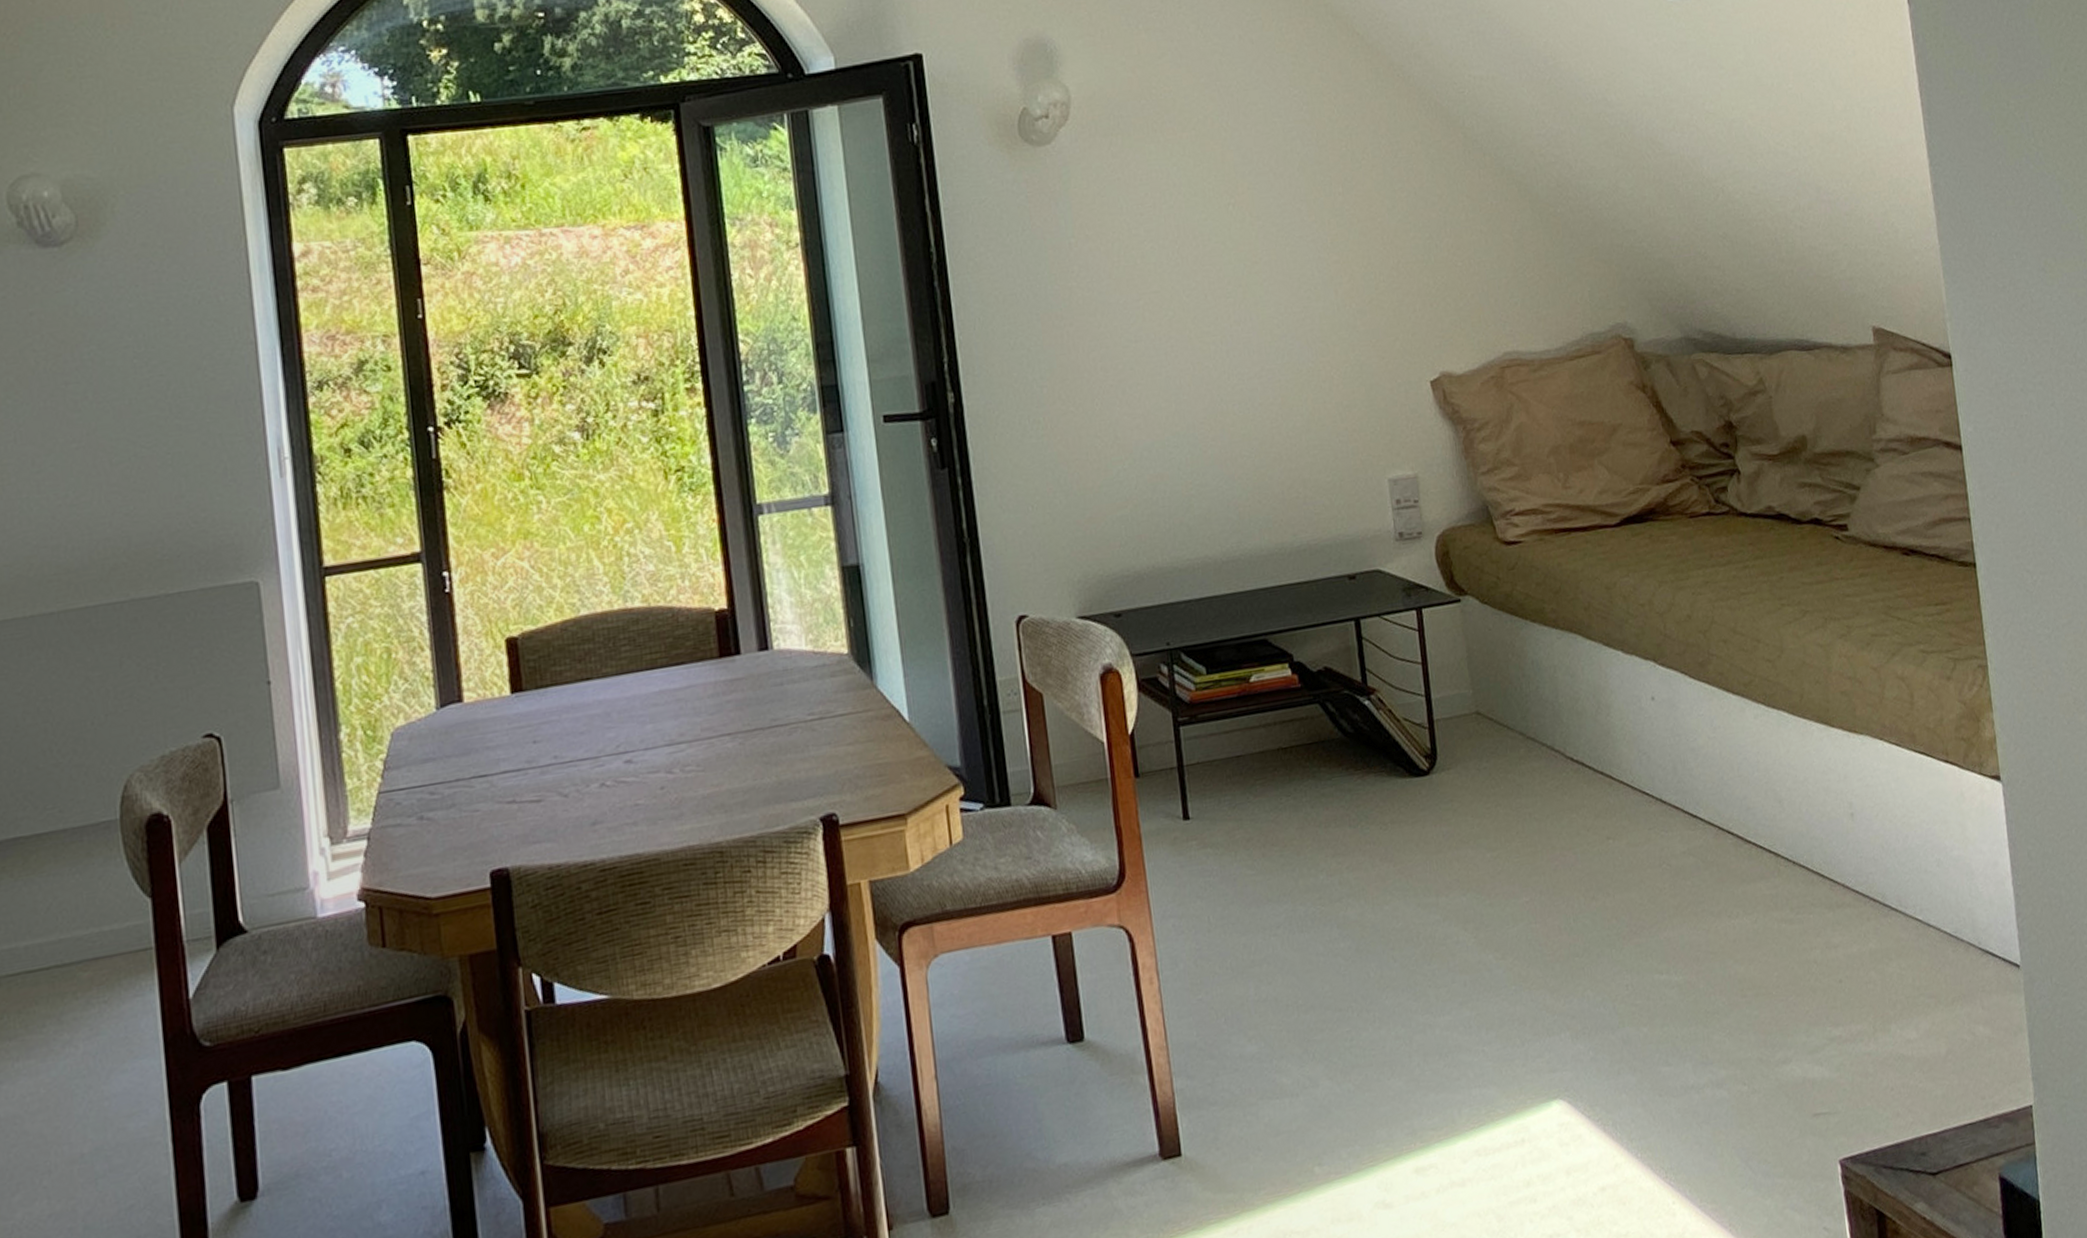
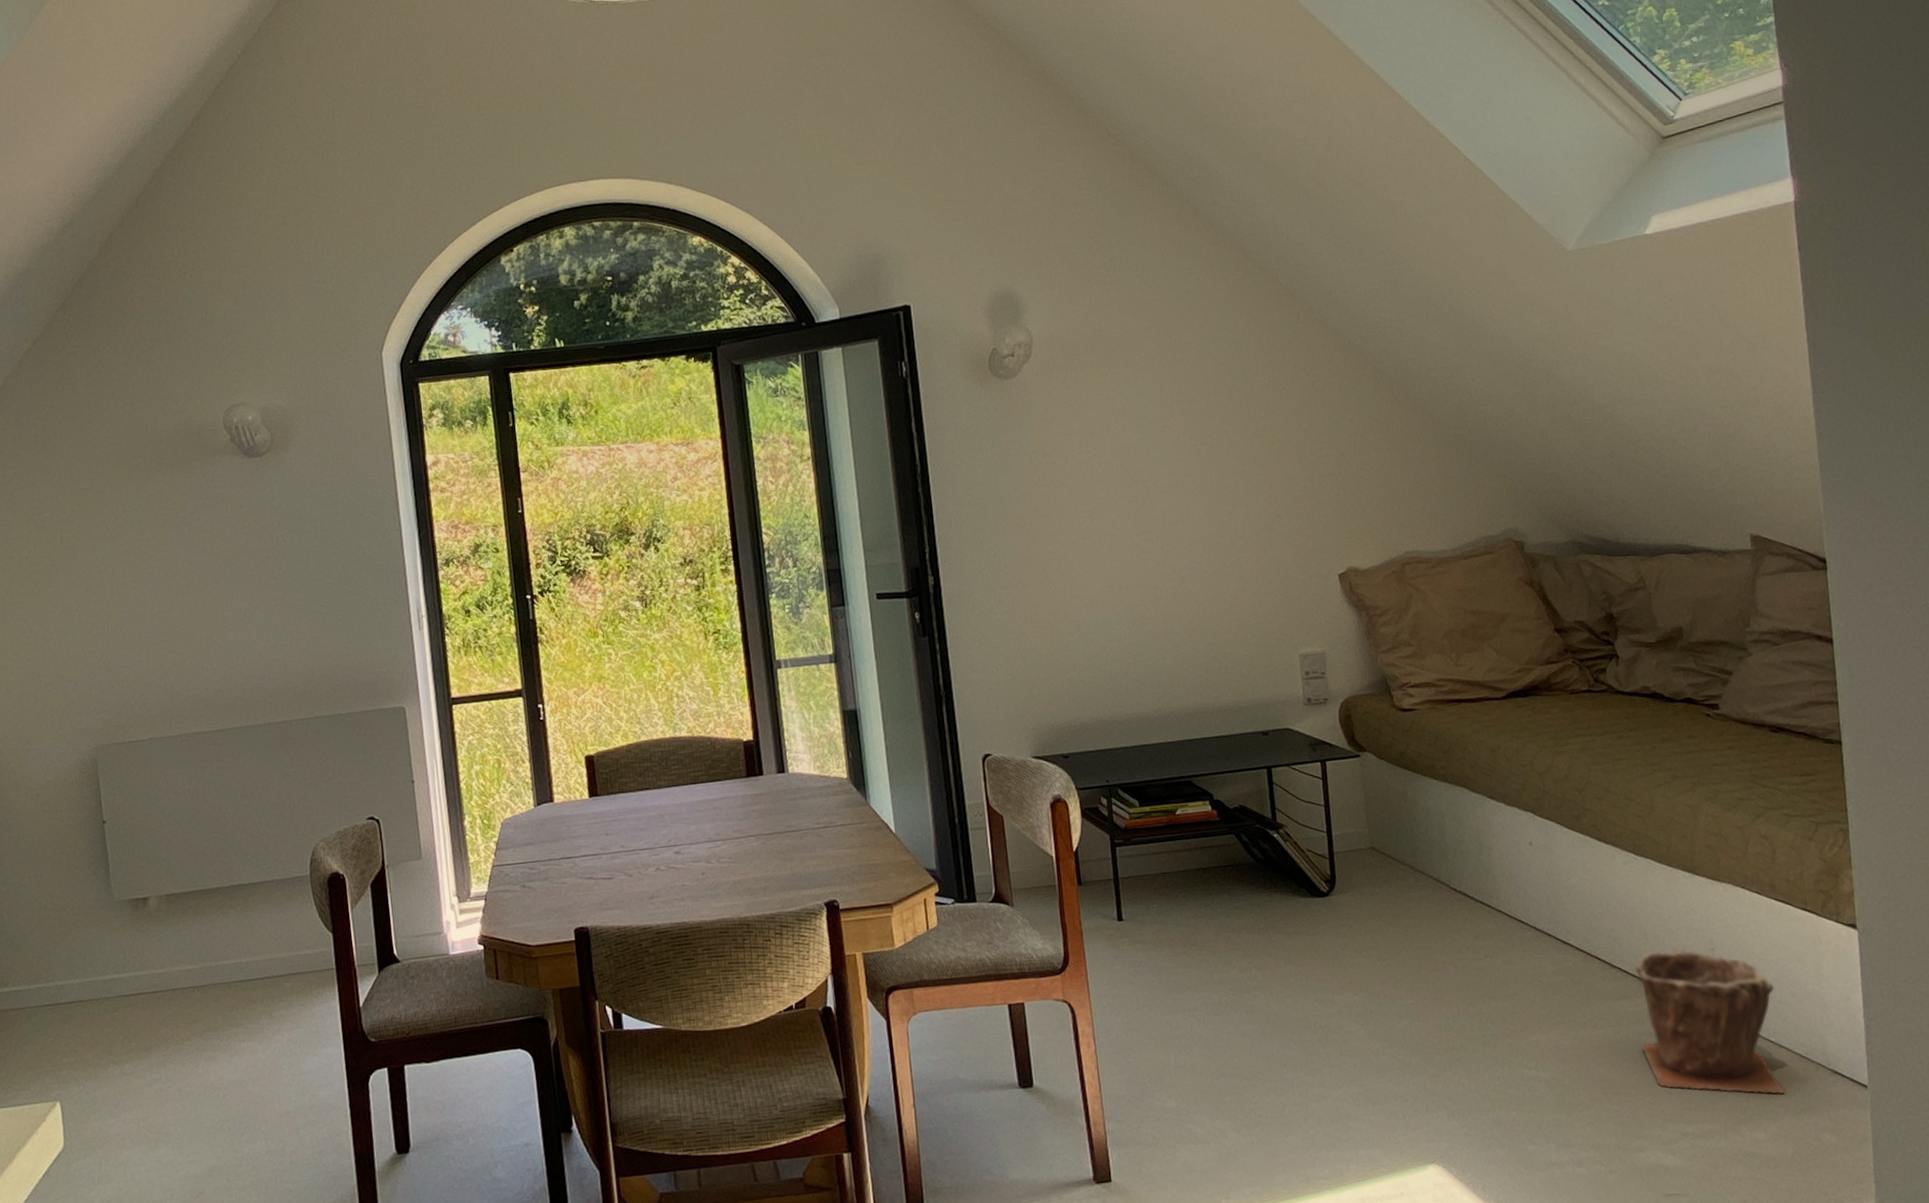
plant pot: none [1769,814,1935,985] -> present [1634,947,1785,1095]

